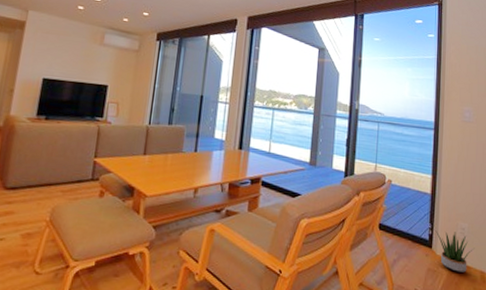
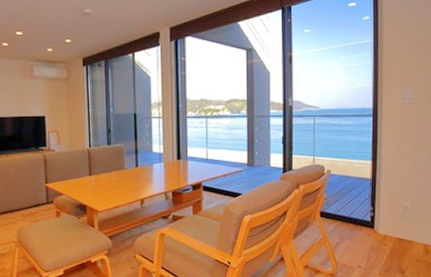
potted plant: present [435,230,475,273] -> none [377,211,417,247]

